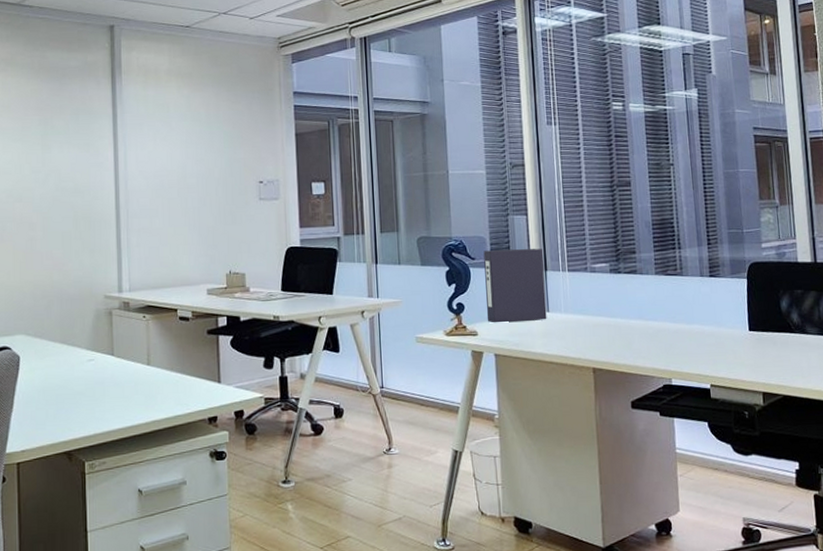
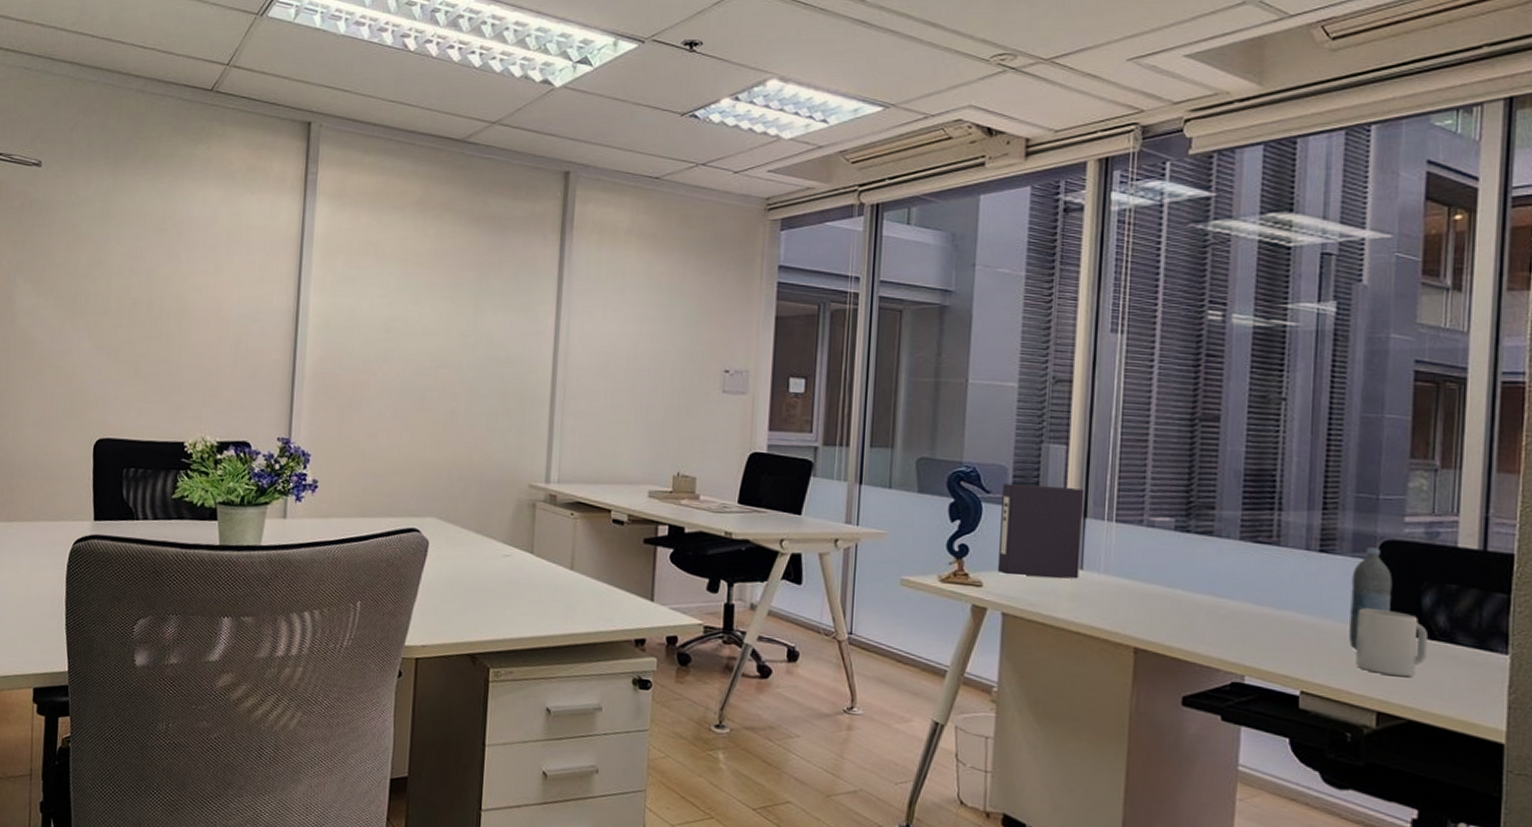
water bottle: none [733,269,761,348] -> present [1349,547,1393,650]
mug: none [740,315,789,364] -> present [1356,608,1427,678]

